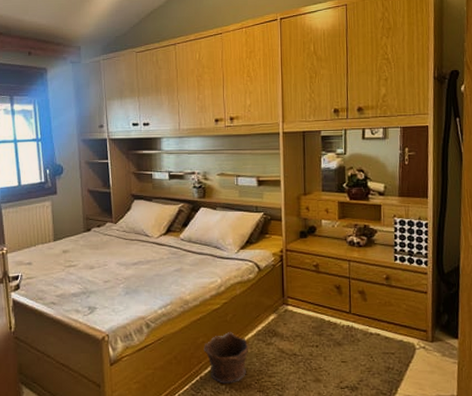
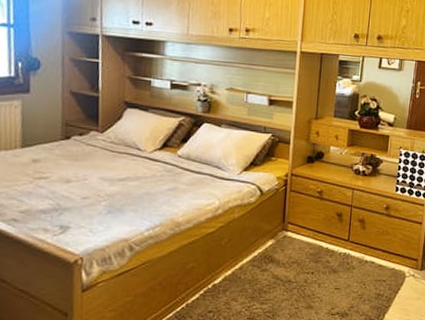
clay pot: present [204,332,249,384] -> none [193,257,243,311]

